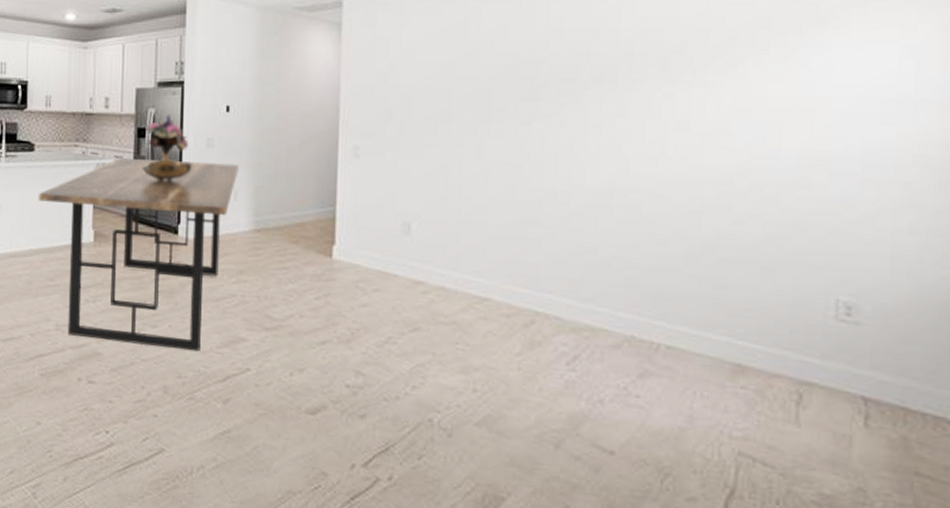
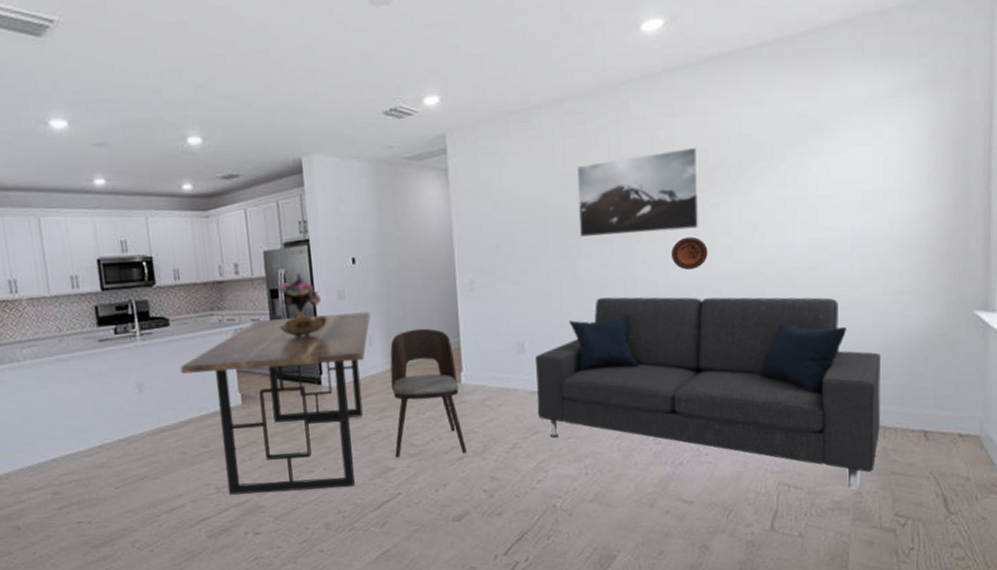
dining chair: none [248,190,331,338] -> present [390,328,467,458]
sofa: none [420,186,903,486] -> present [534,297,881,490]
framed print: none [490,25,650,119] -> present [577,147,700,237]
decorative plate: none [606,128,656,167] -> present [671,236,708,270]

